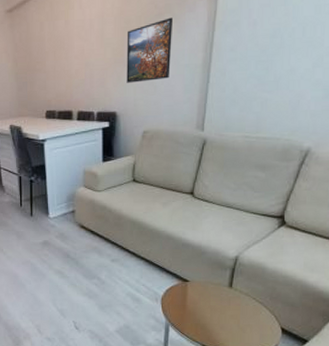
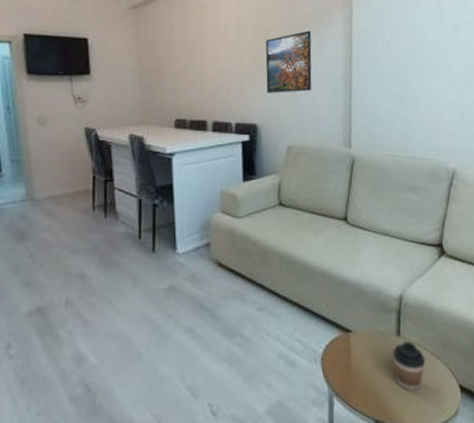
coffee cup: none [223,292,253,329] -> present [392,341,426,392]

